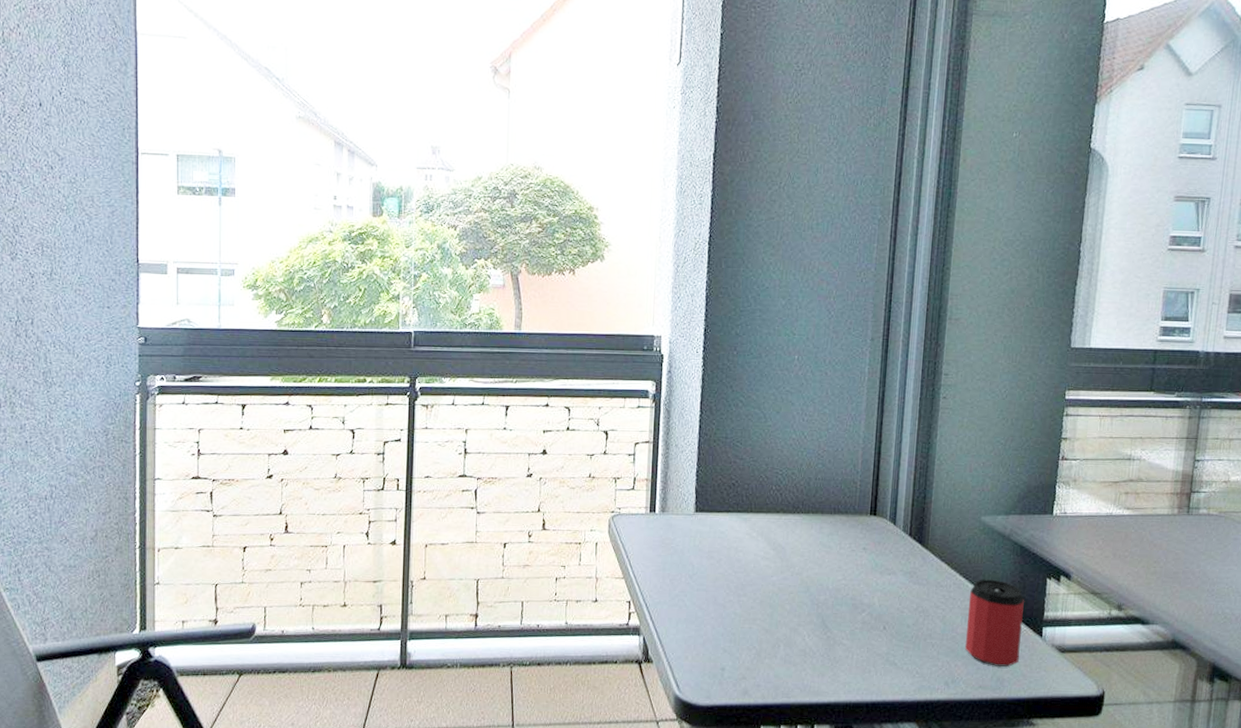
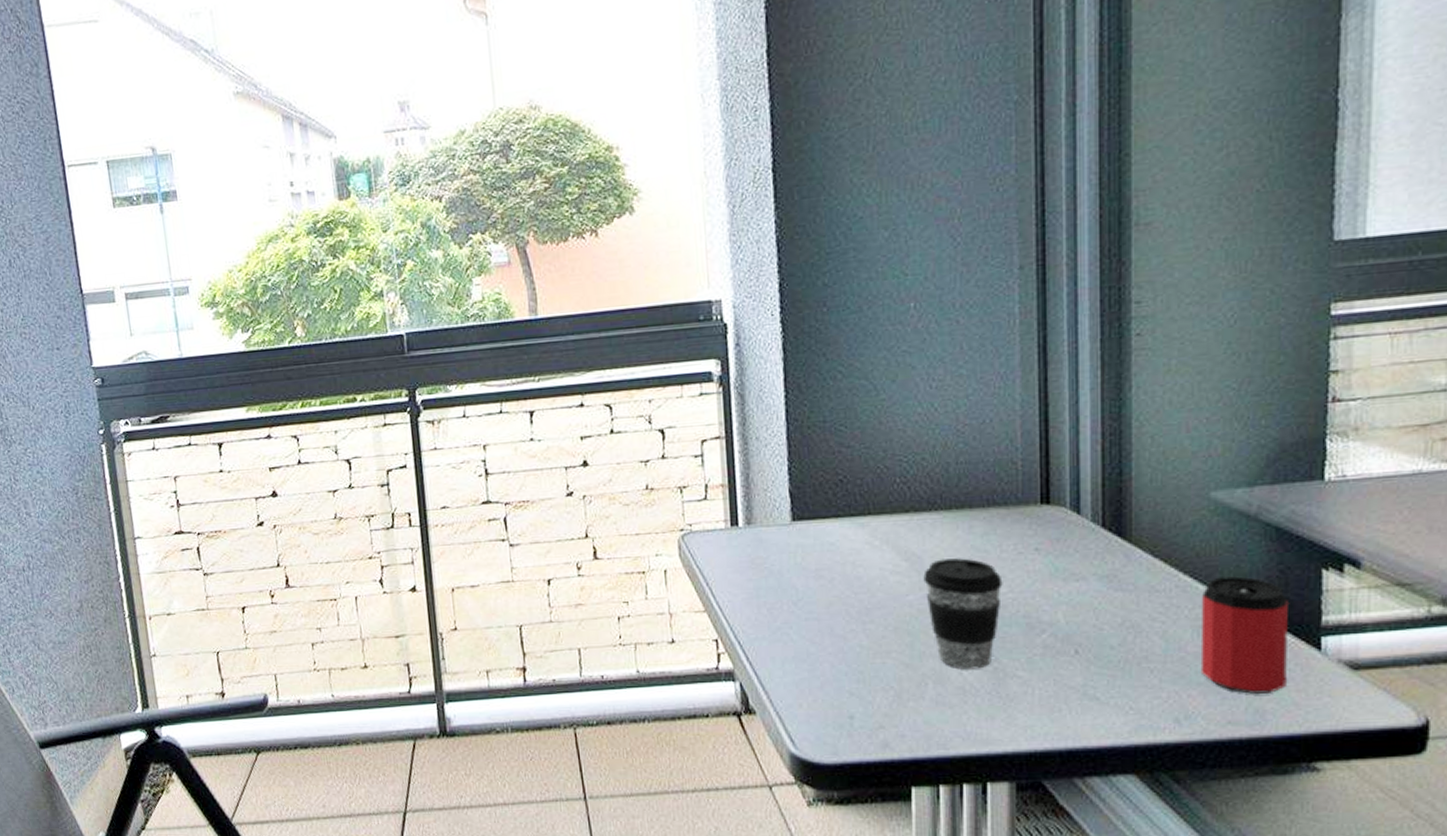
coffee cup: none [784,551,839,637] -> present [923,558,1003,670]

